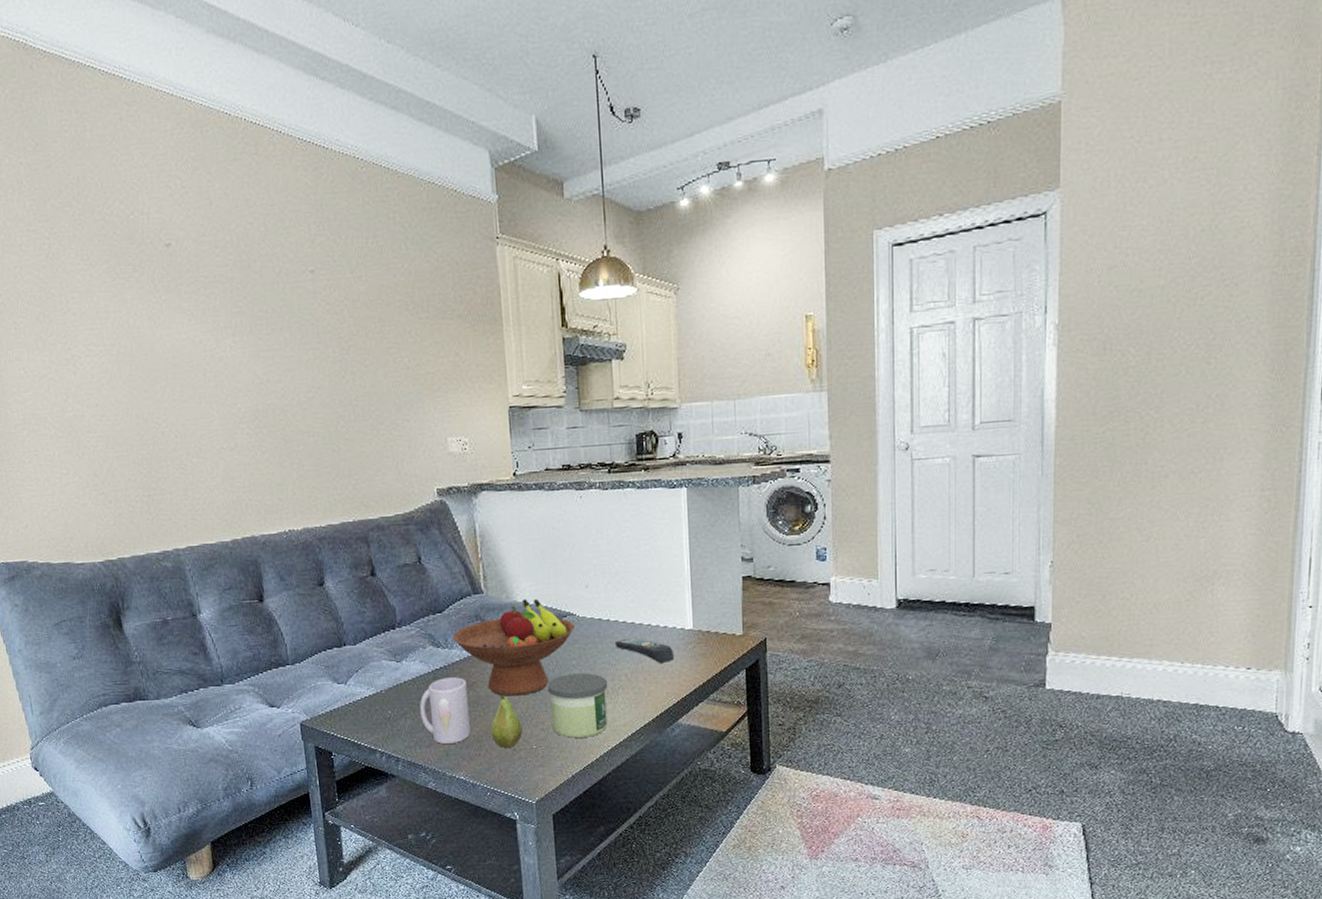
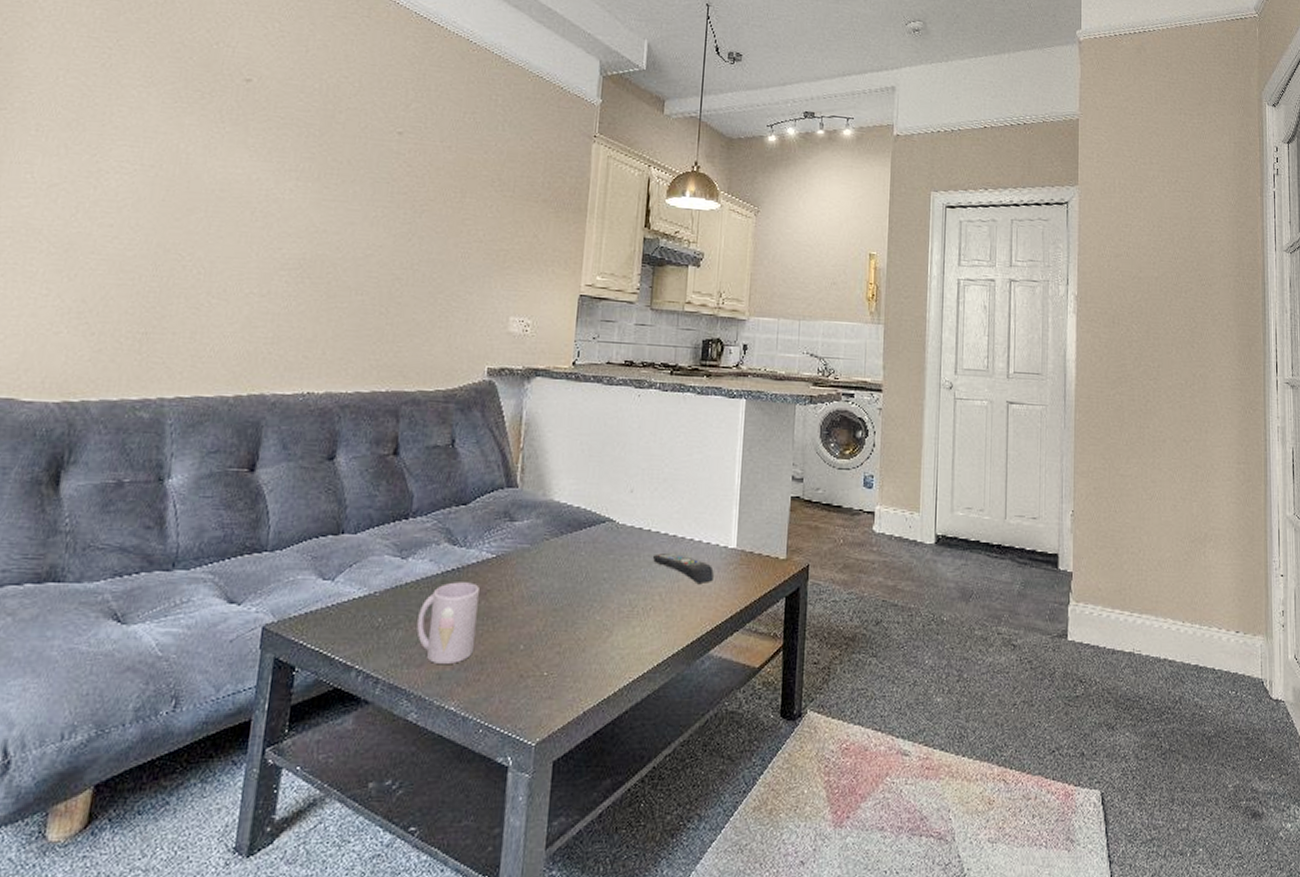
fruit bowl: present [452,598,575,696] -> none [473,498,612,610]
fruit: present [490,691,523,748] -> none [497,603,536,673]
candle: present [547,673,608,738] -> none [570,589,640,665]

